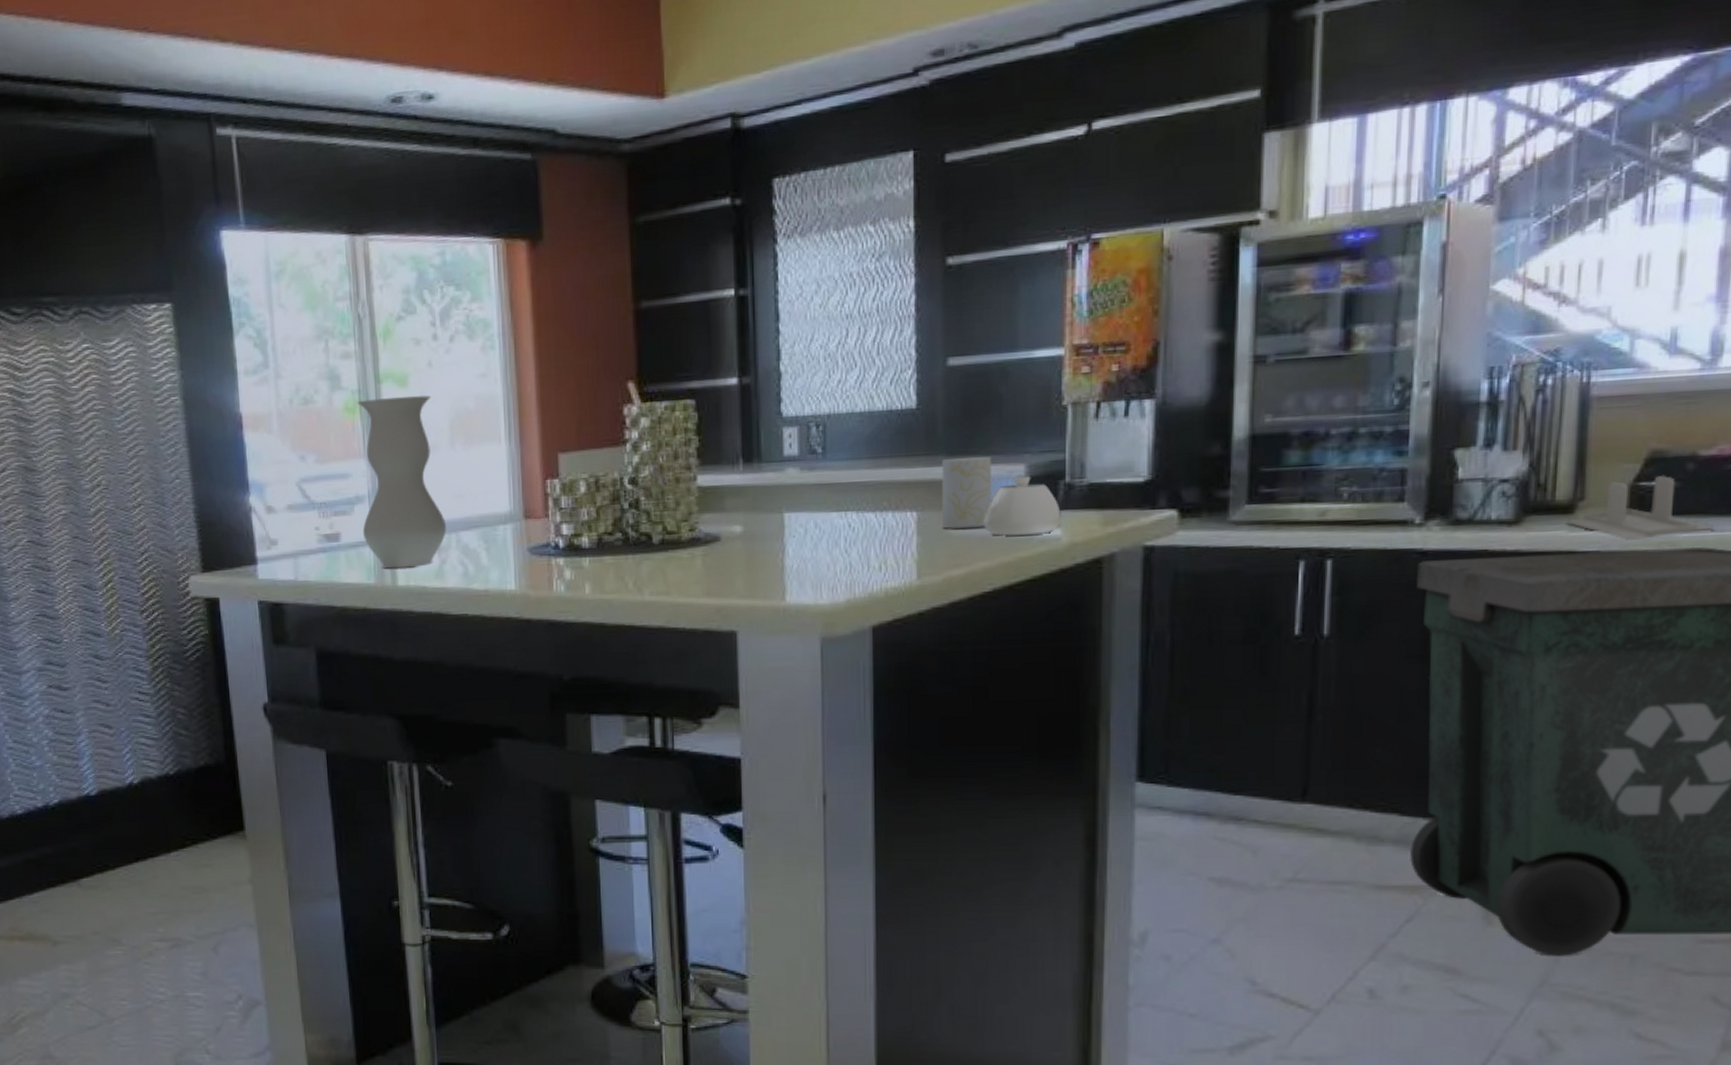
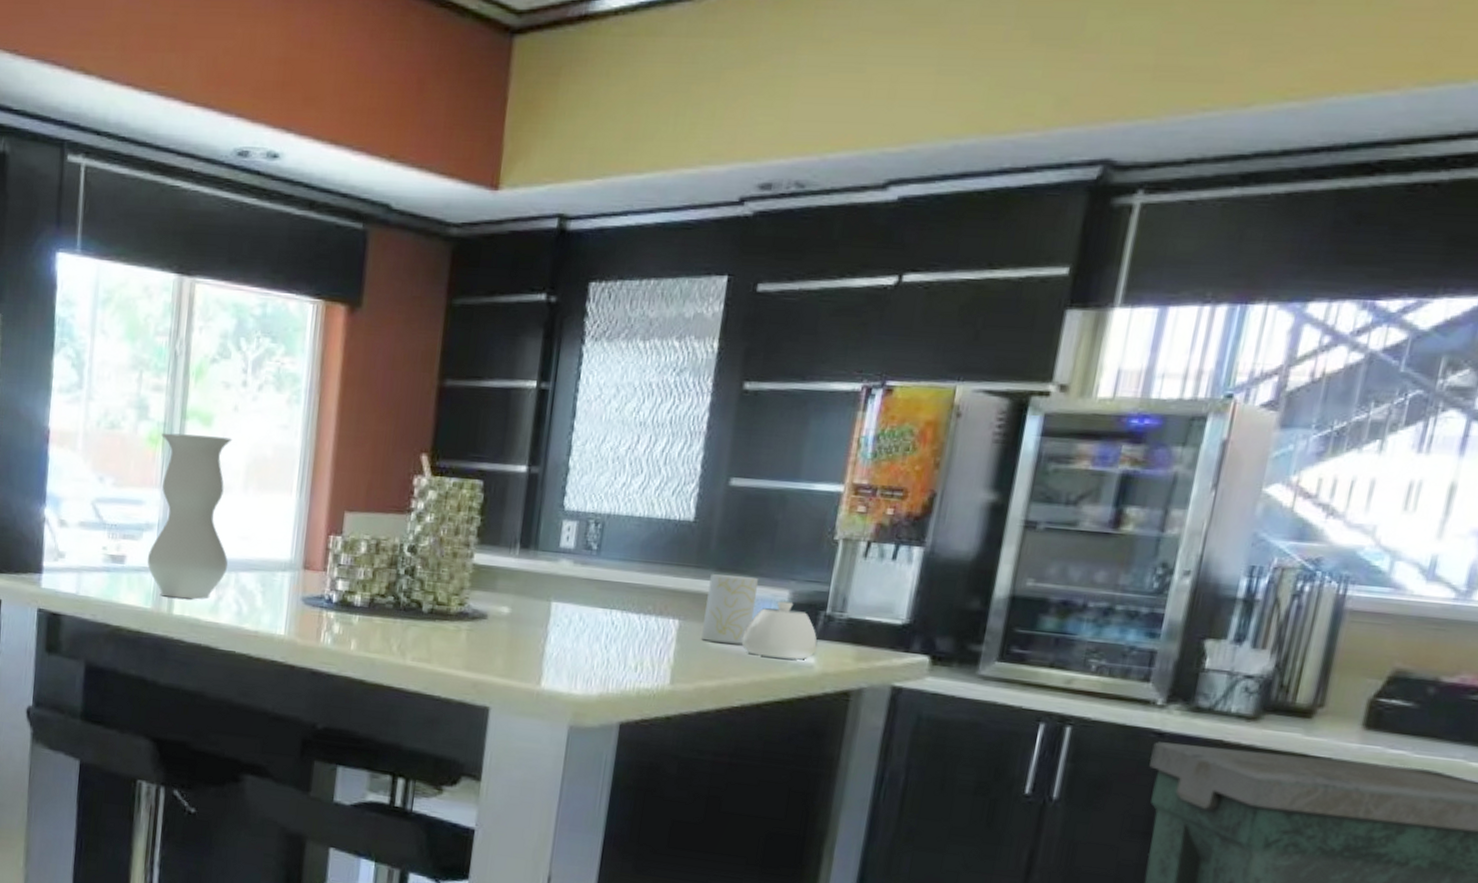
napkin holder: present [1568,476,1714,540] -> none [1304,693,1446,756]

